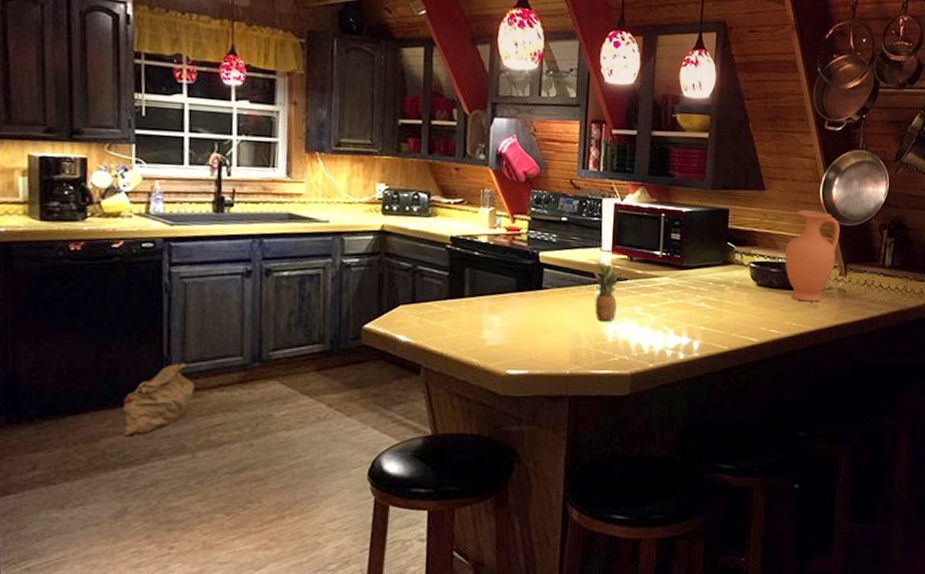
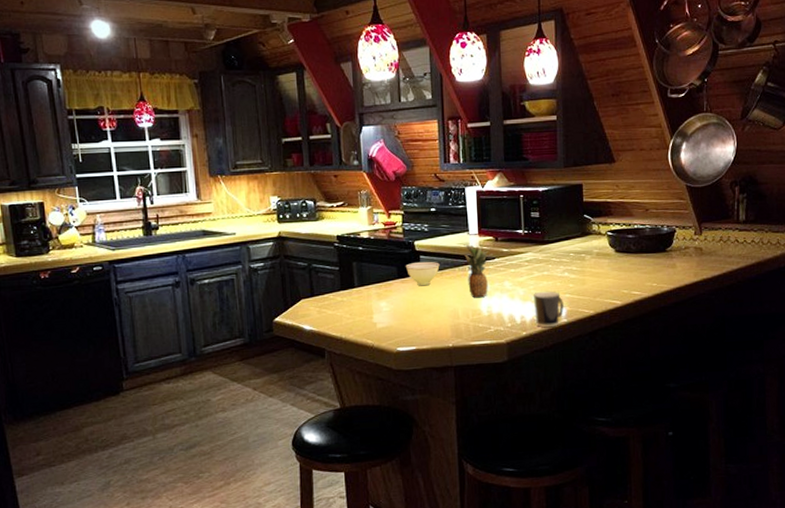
bag: present [123,363,195,435] -> none [96,362,148,424]
bowl: none [526,275,565,303] -> present [405,261,440,286]
mug: none [664,320,698,361] -> present [533,291,565,328]
vase: present [785,210,840,302] -> none [640,176,692,263]

